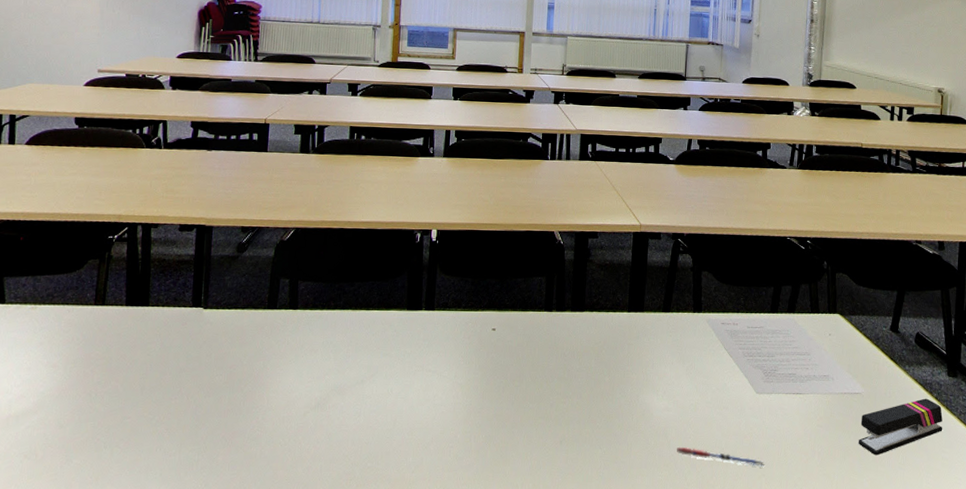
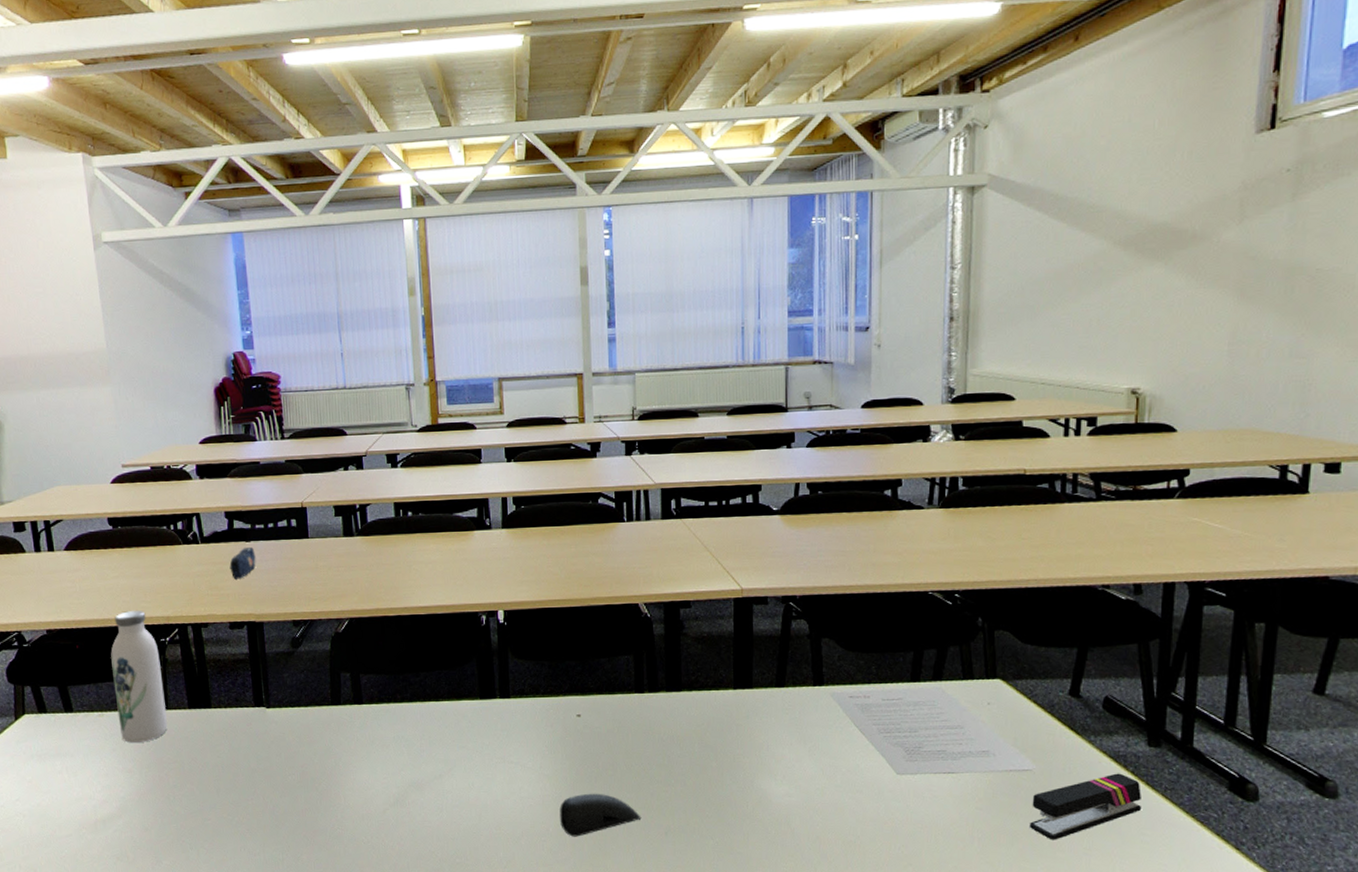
water bottle: none [51,206,105,337] -> present [110,610,168,743]
pencil case: none [188,156,215,186] -> present [229,547,256,581]
computer mouse: none [468,402,541,444] -> present [560,793,642,837]
pen: present [676,446,764,467] -> none [801,835,910,855]

